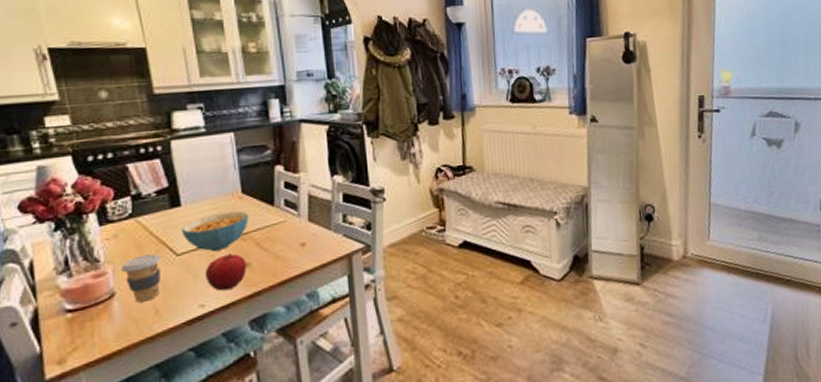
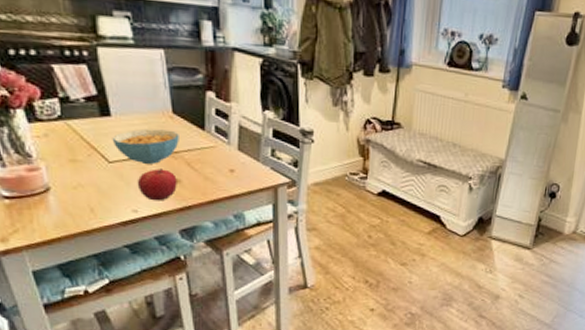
coffee cup: present [121,253,160,302] -> none [54,157,94,200]

